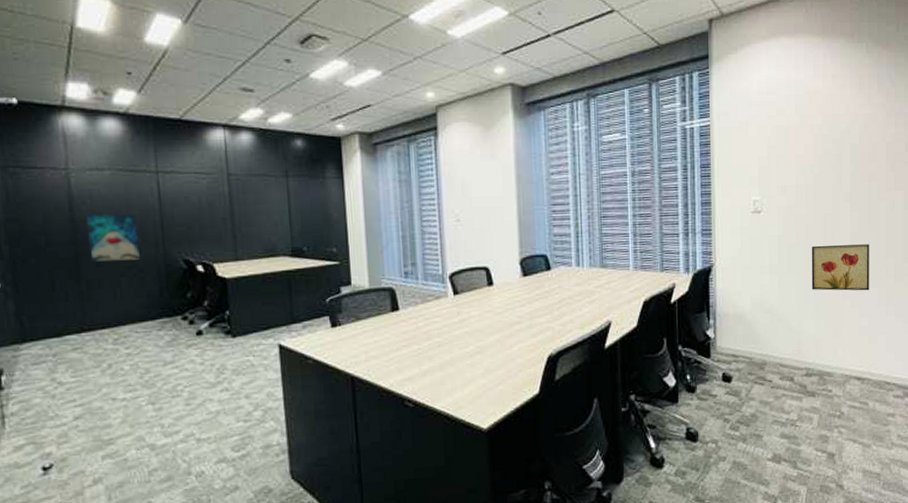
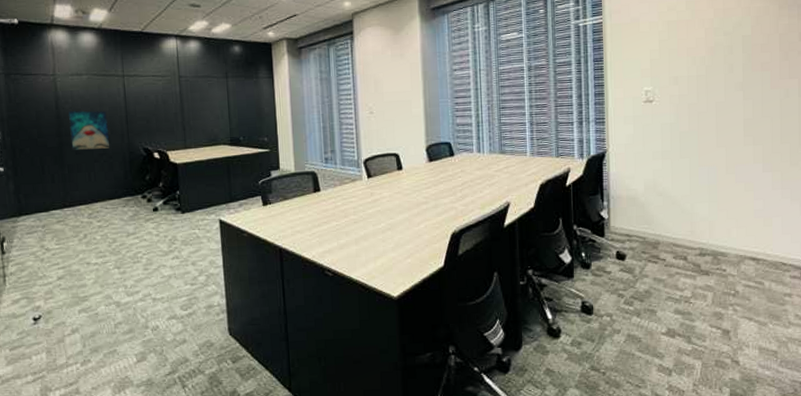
wall art: present [811,244,869,291] -> none [703,130,764,175]

